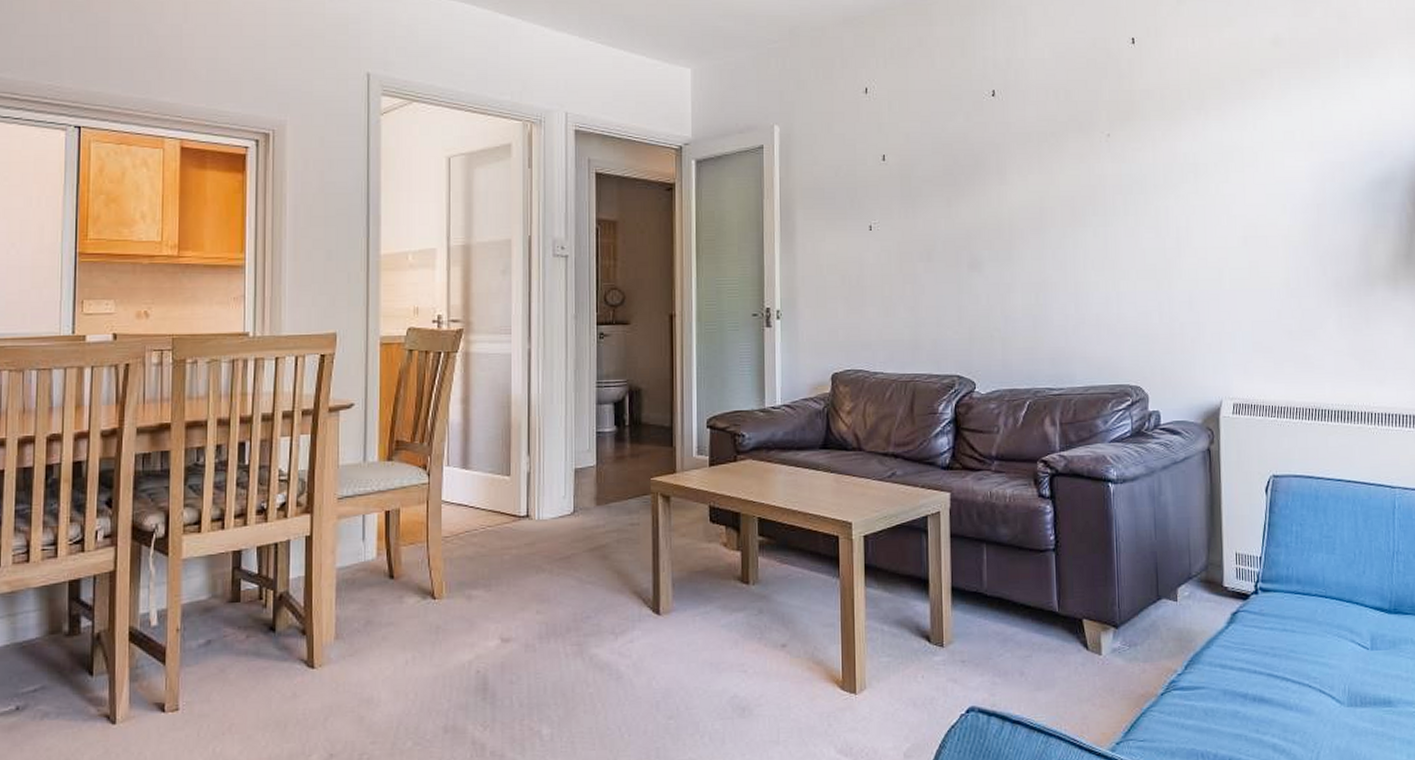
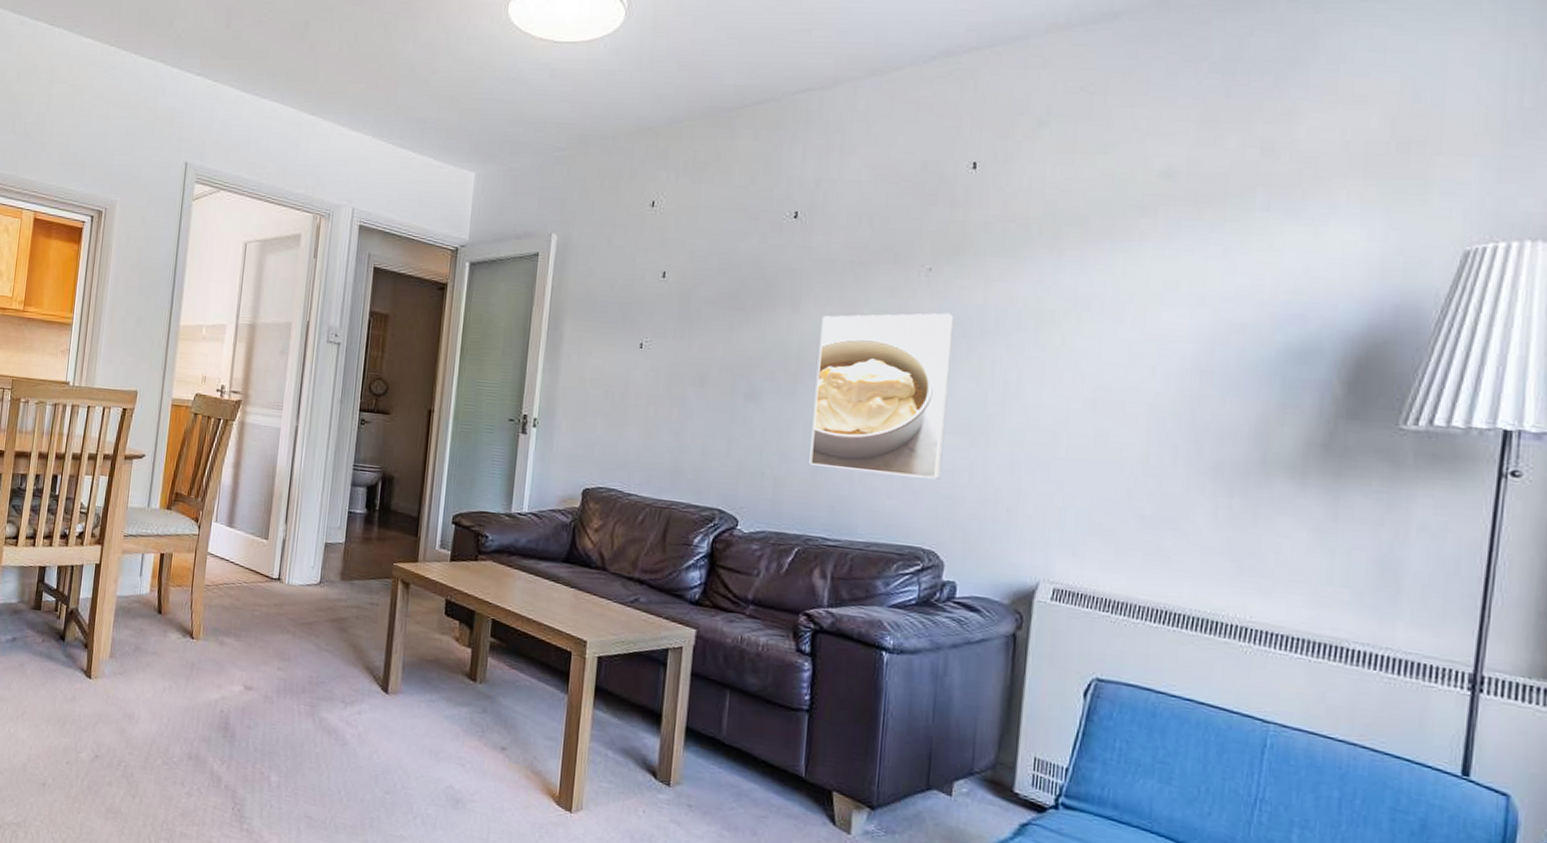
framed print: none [1025,172,1138,323] -> present [809,312,954,480]

